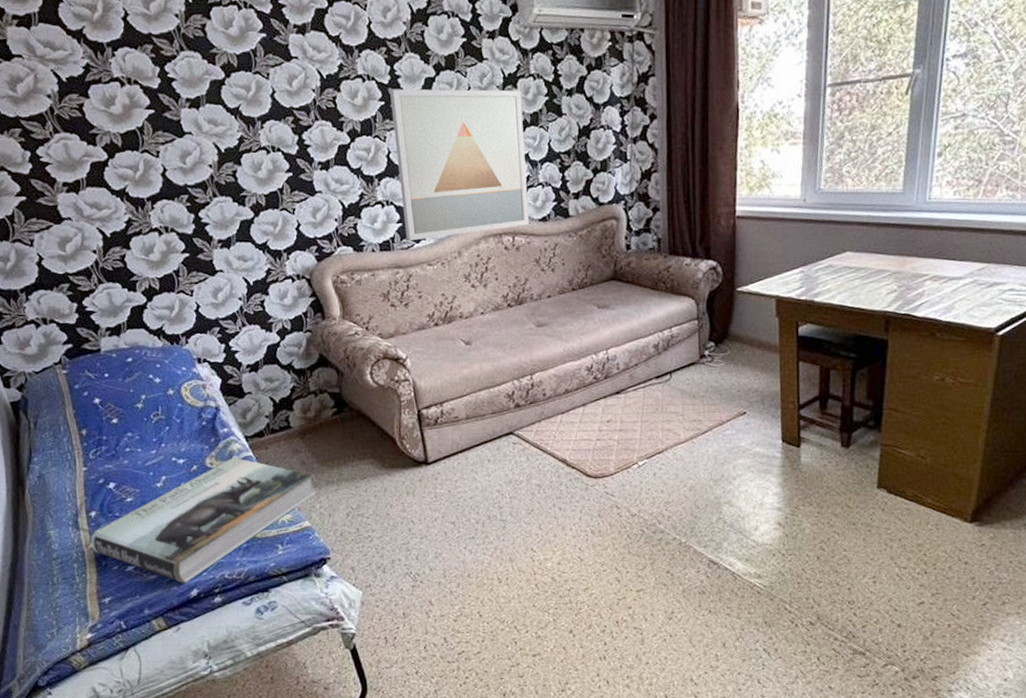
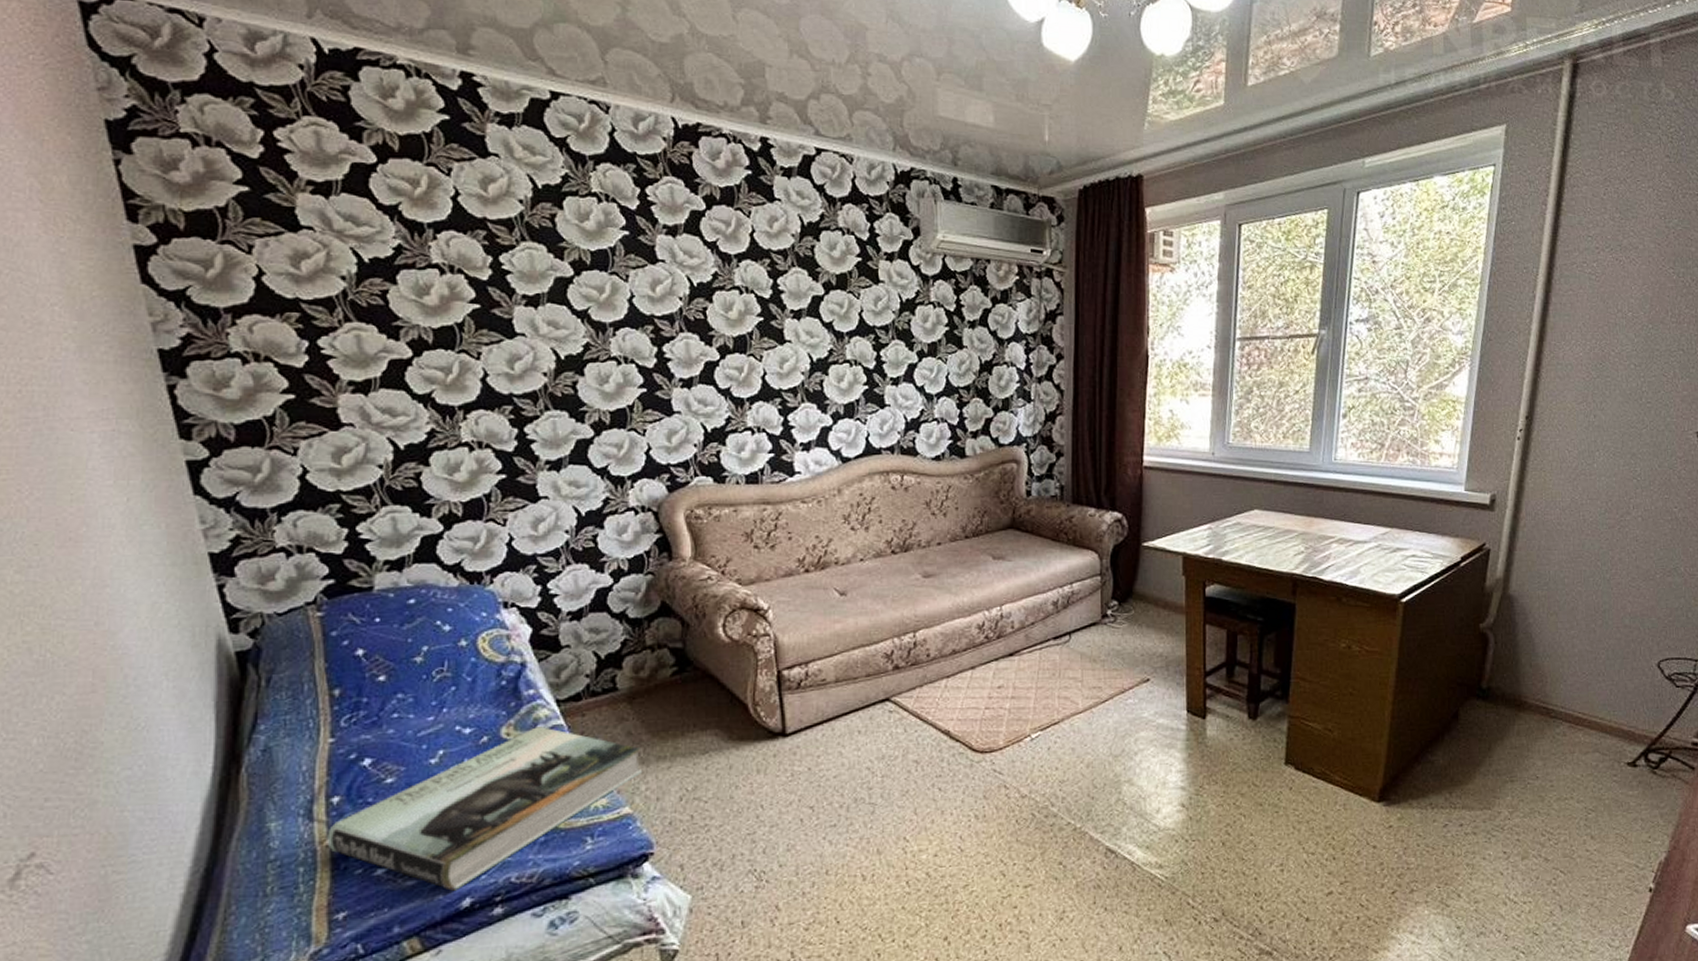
wall art: present [390,88,529,241] -> none [771,305,920,475]

